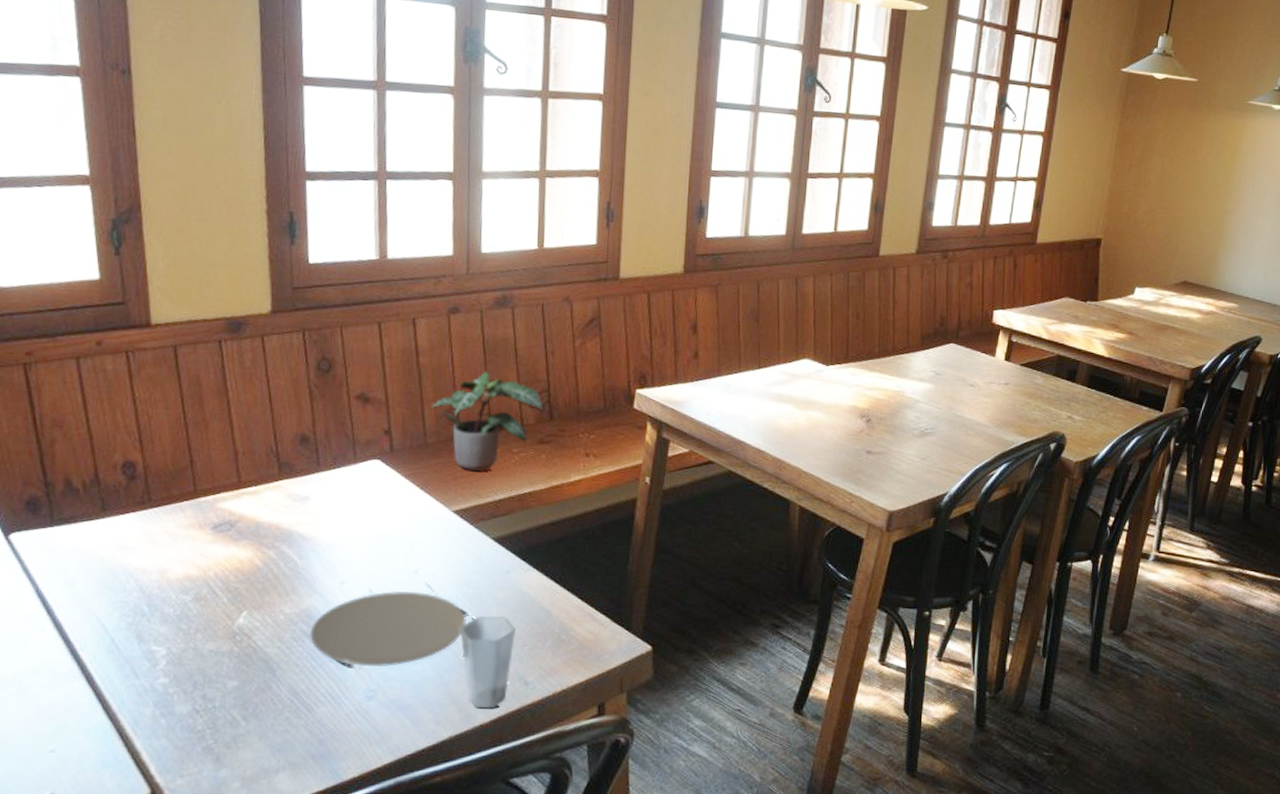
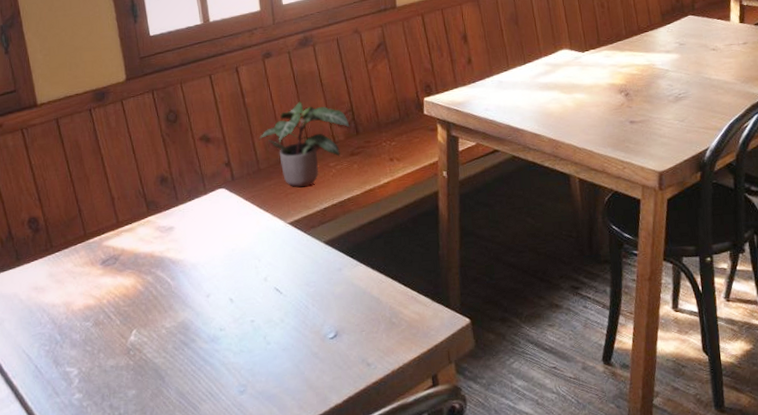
plate: present [309,590,466,668] -> none [187,295,312,366]
cup: present [460,615,516,709] -> none [307,308,355,391]

